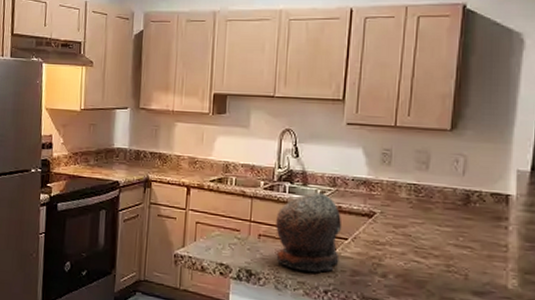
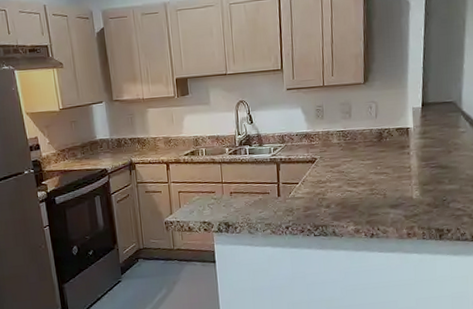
decorative egg: present [276,192,342,272] -> none [242,150,294,215]

